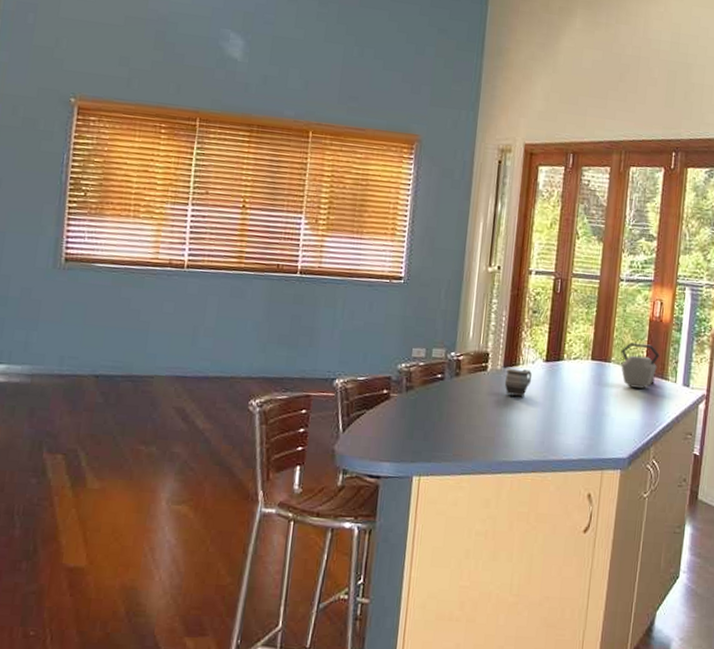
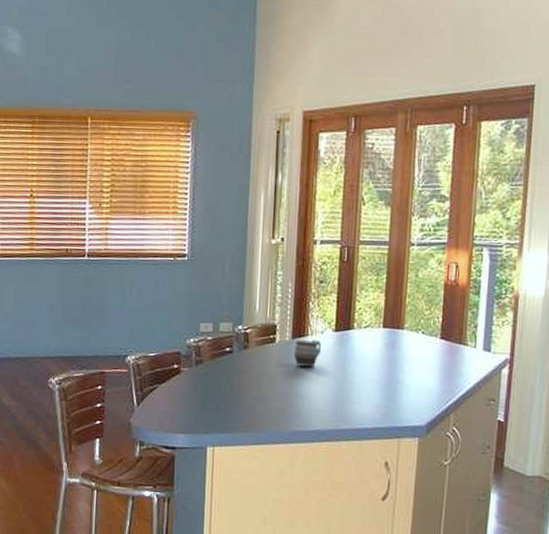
kettle: present [621,342,660,389] -> none [414,308,457,355]

